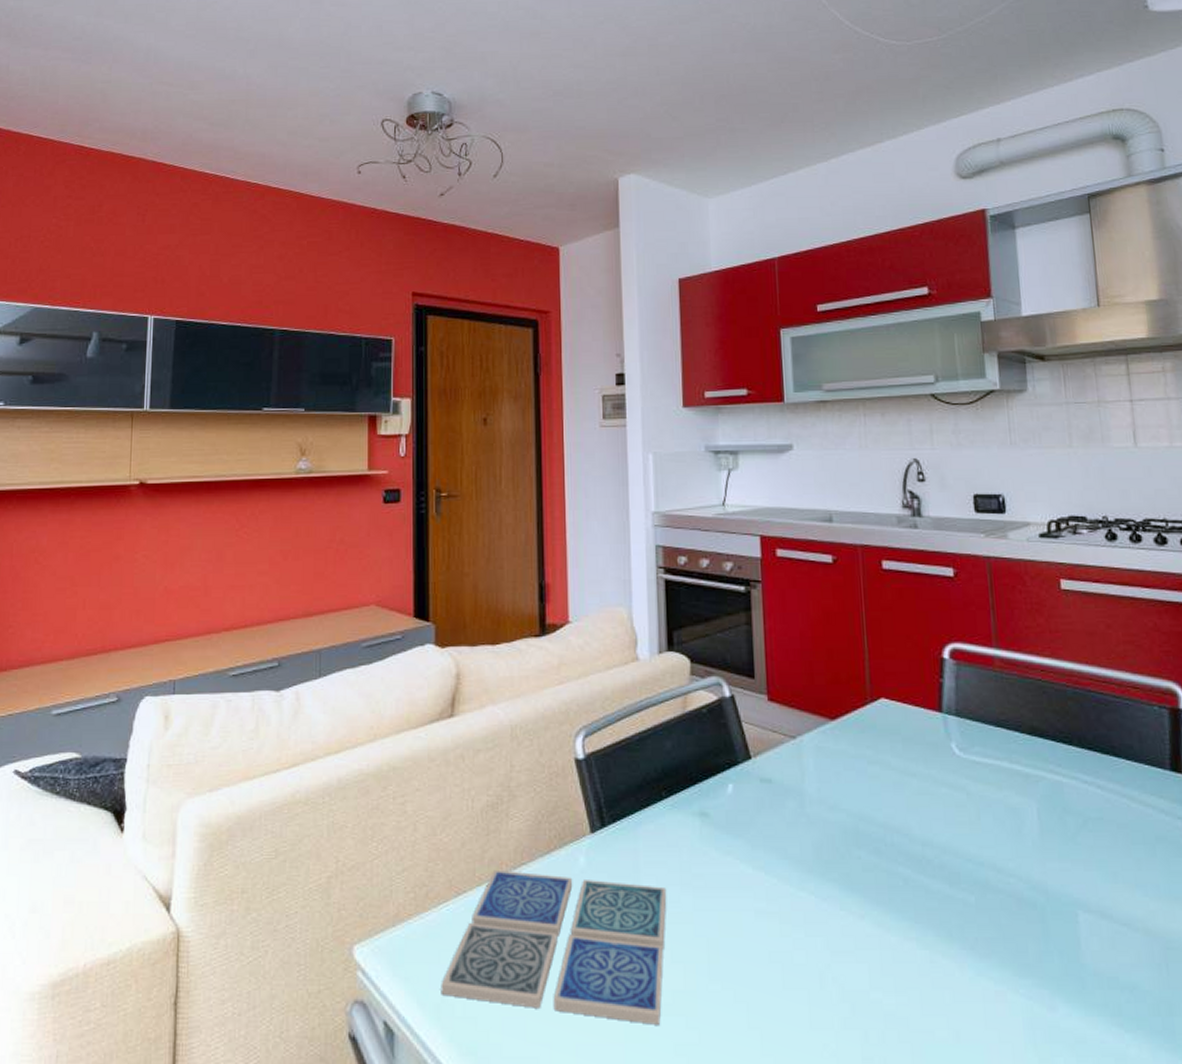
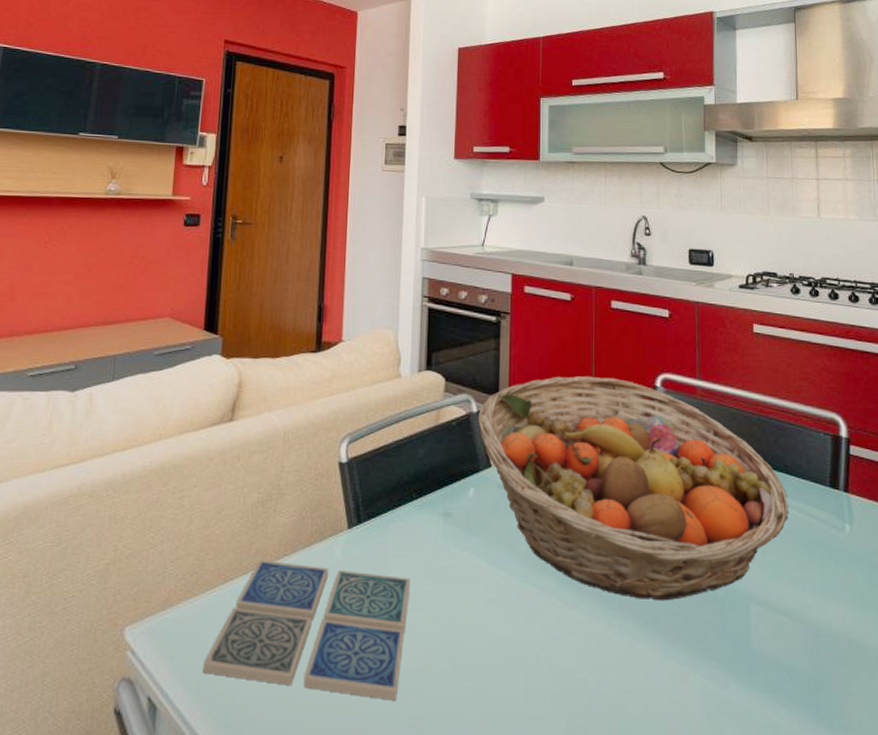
fruit basket: none [732,649,1121,909] -> present [478,376,789,601]

